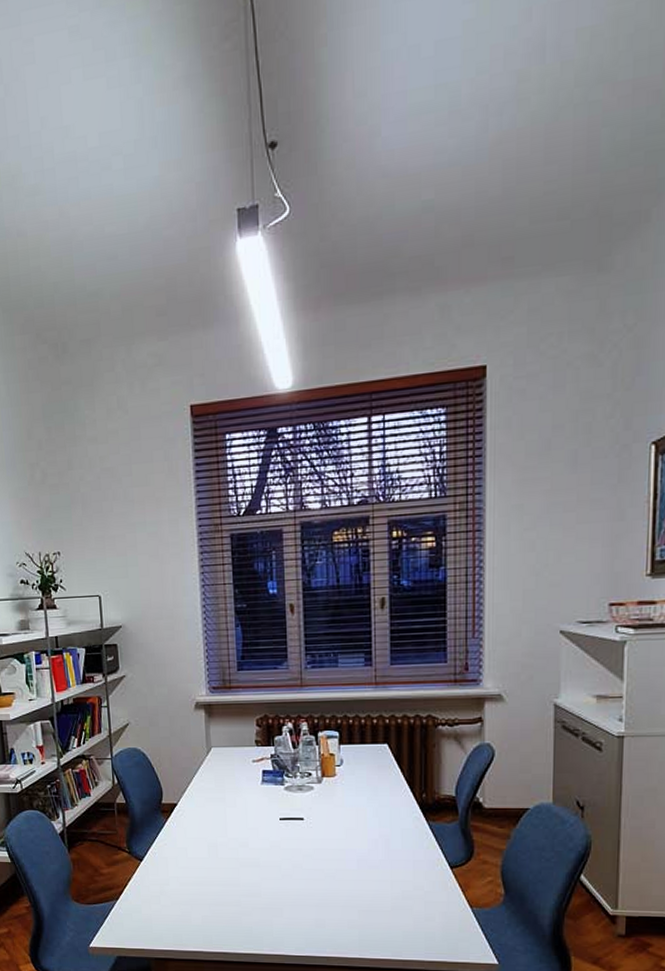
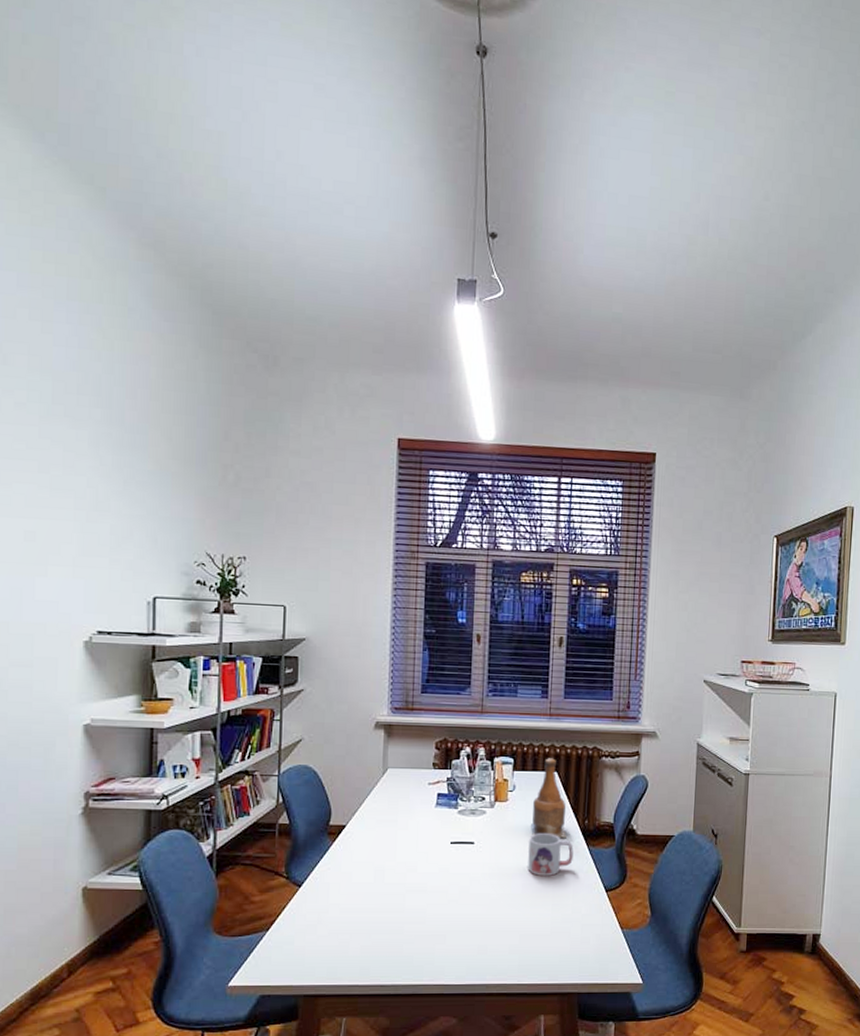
mug: none [361,809,411,852] -> present [528,833,574,876]
bottle: none [363,729,402,812] -> present [531,758,567,838]

